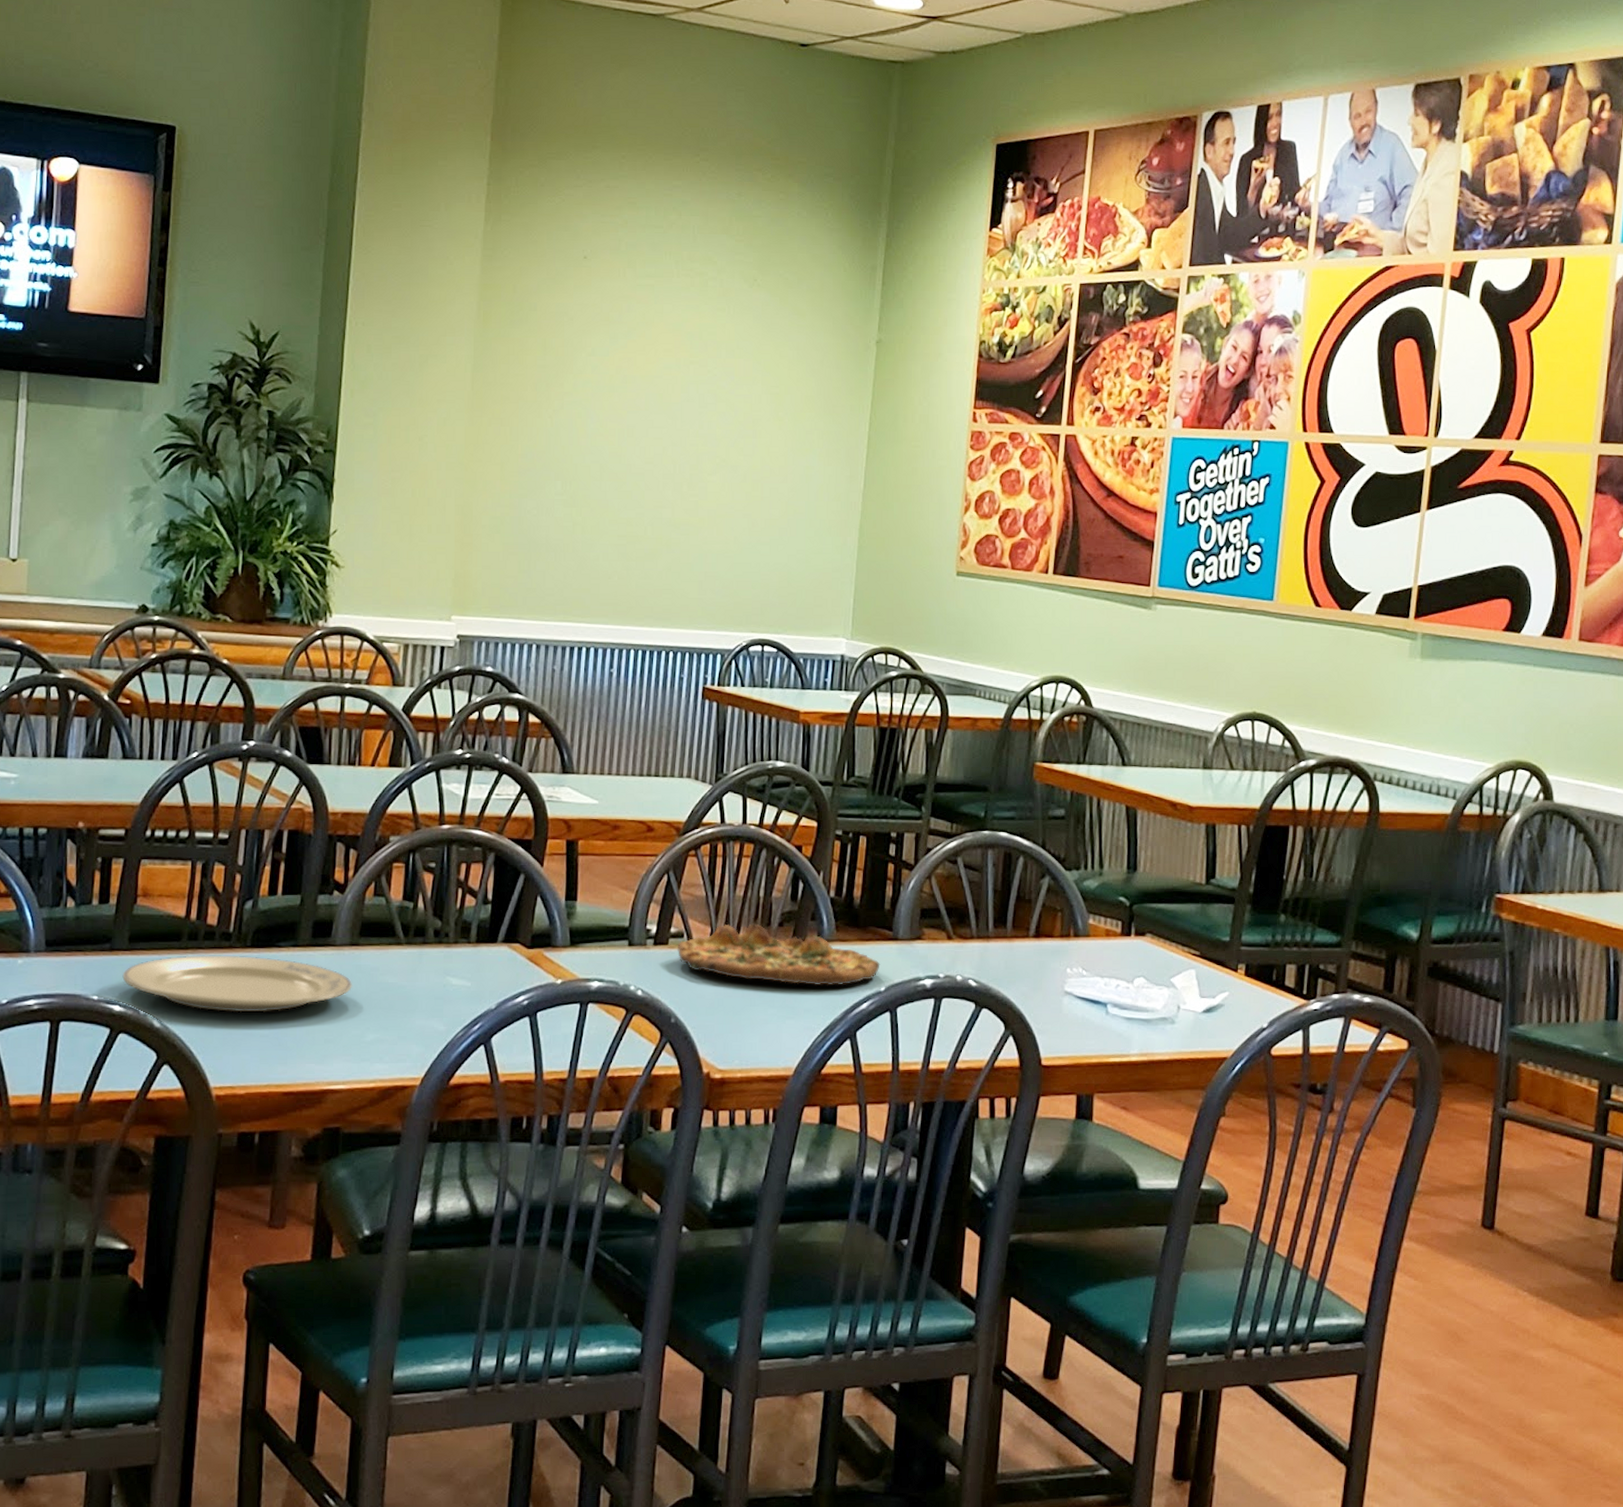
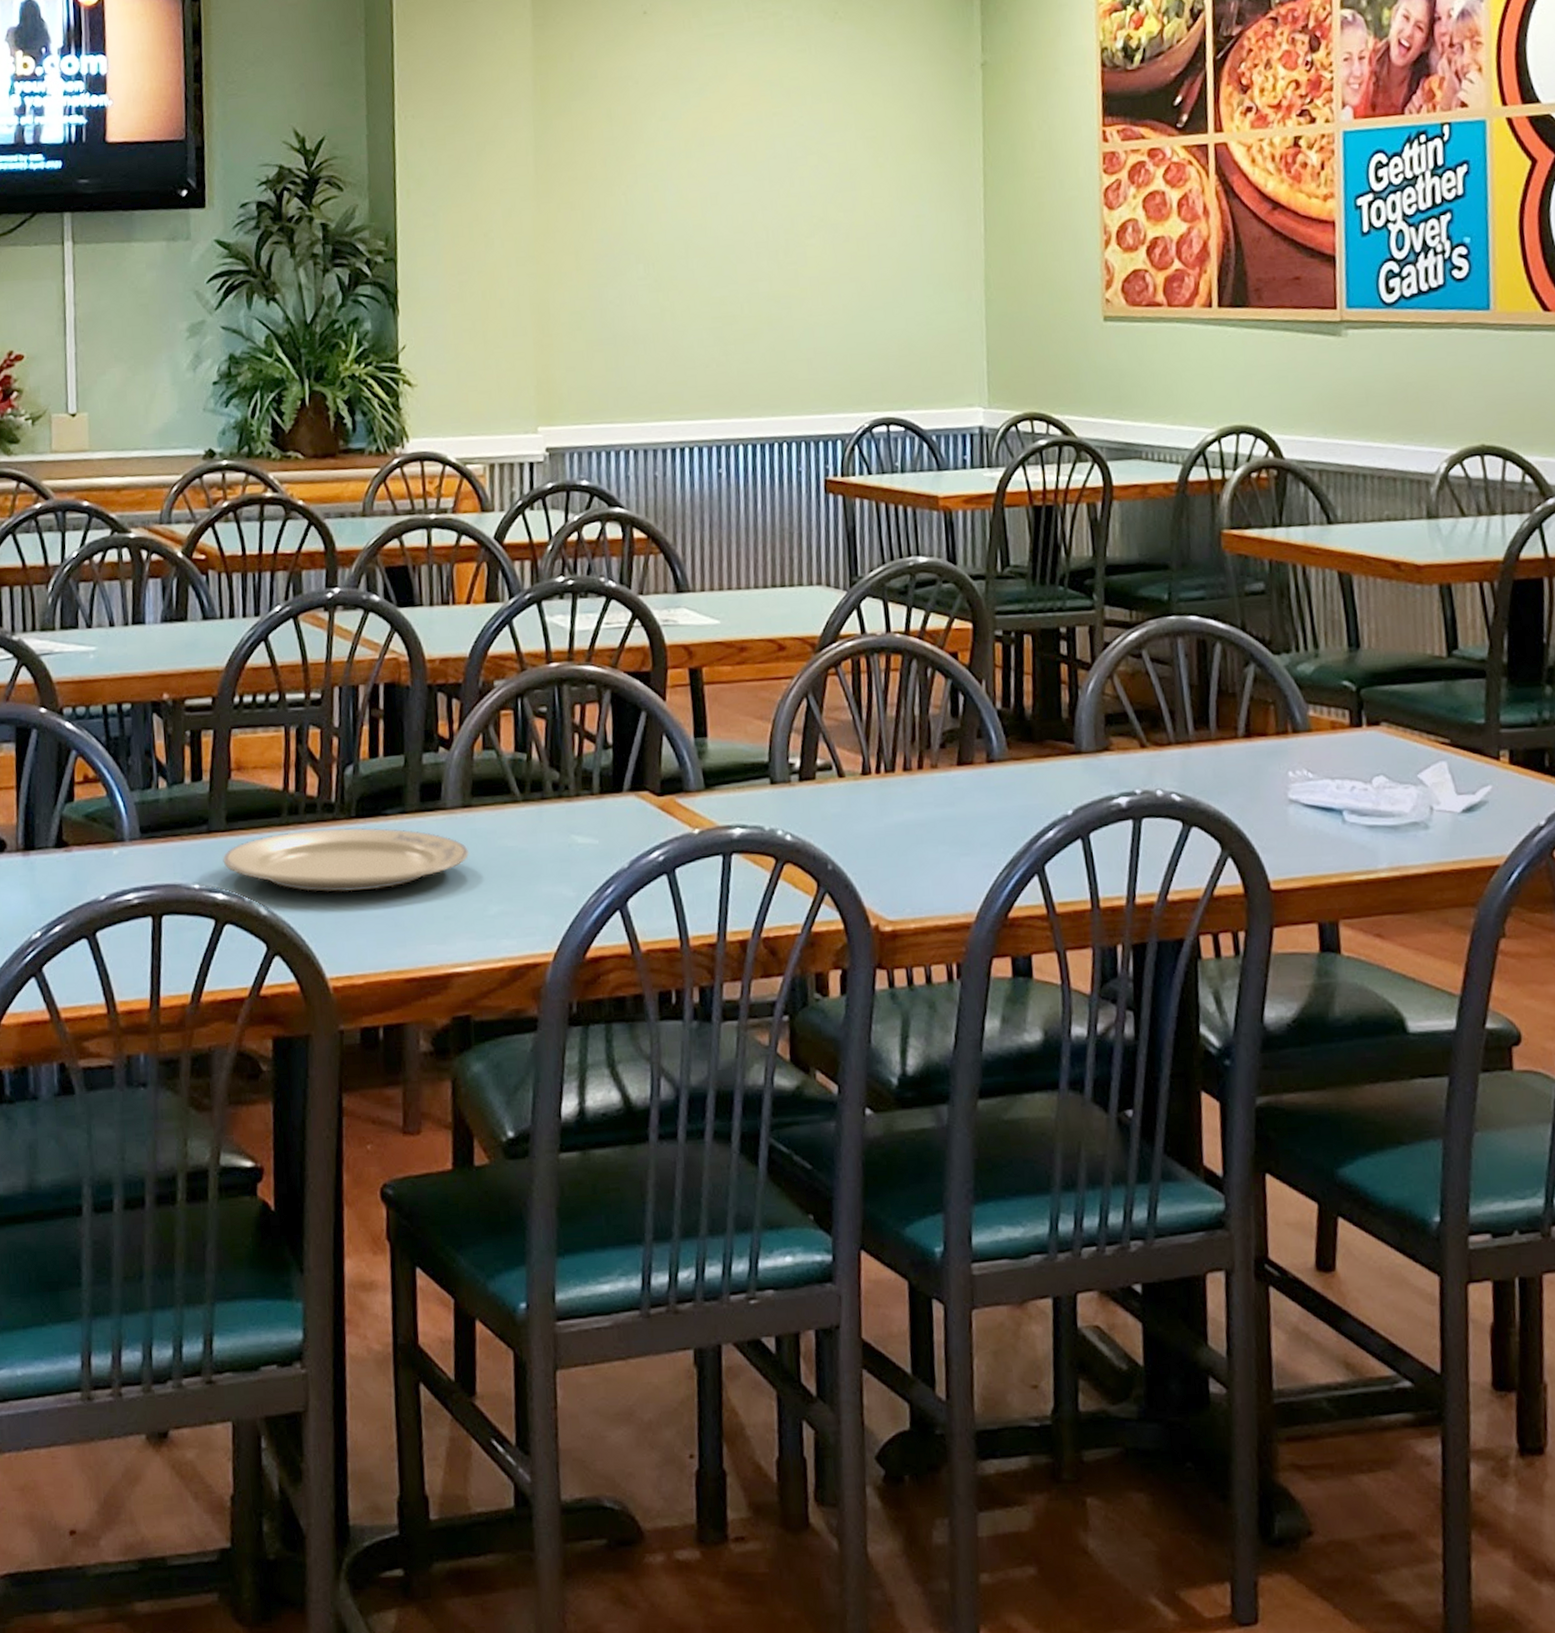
pizza: present [676,923,880,986] -> none [825,747,1064,815]

